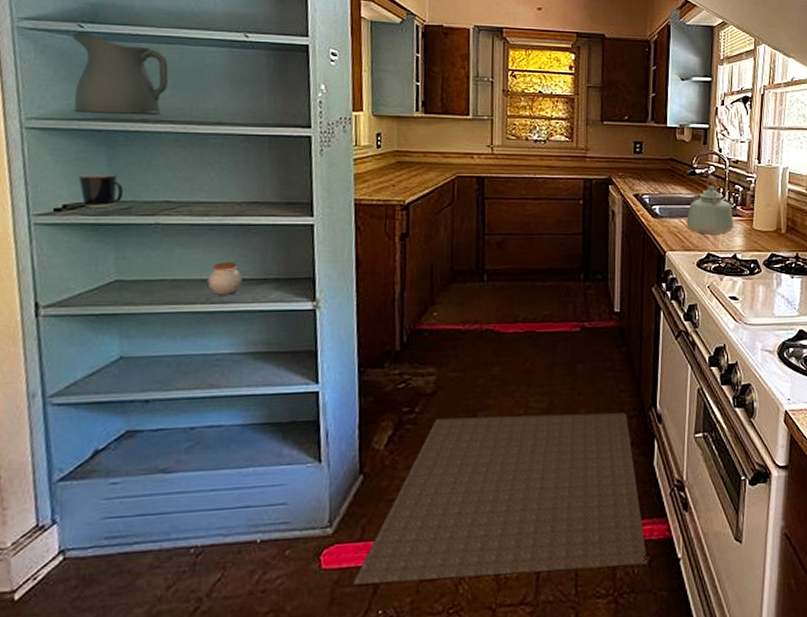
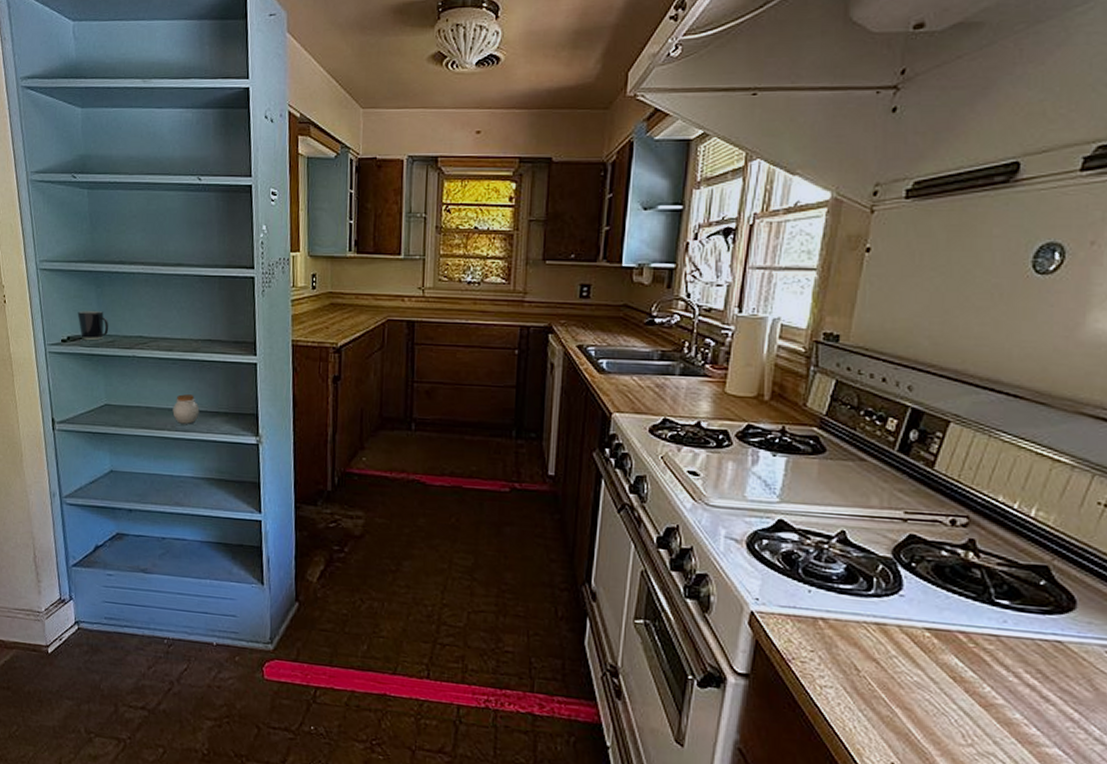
pitcher: present [72,32,169,116] -> none [69,182,139,258]
doormat: present [352,412,648,585] -> none [289,560,573,744]
kettle: present [686,175,734,235] -> none [639,325,701,397]

